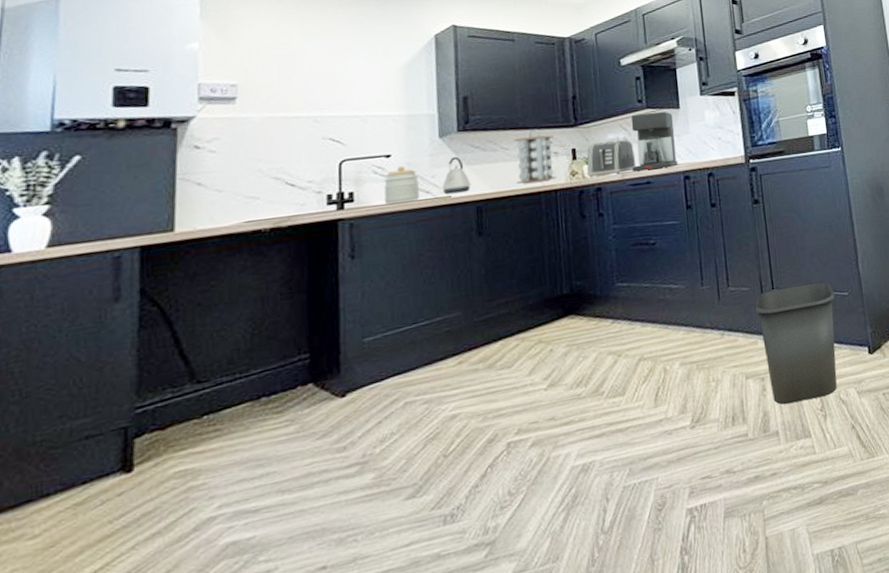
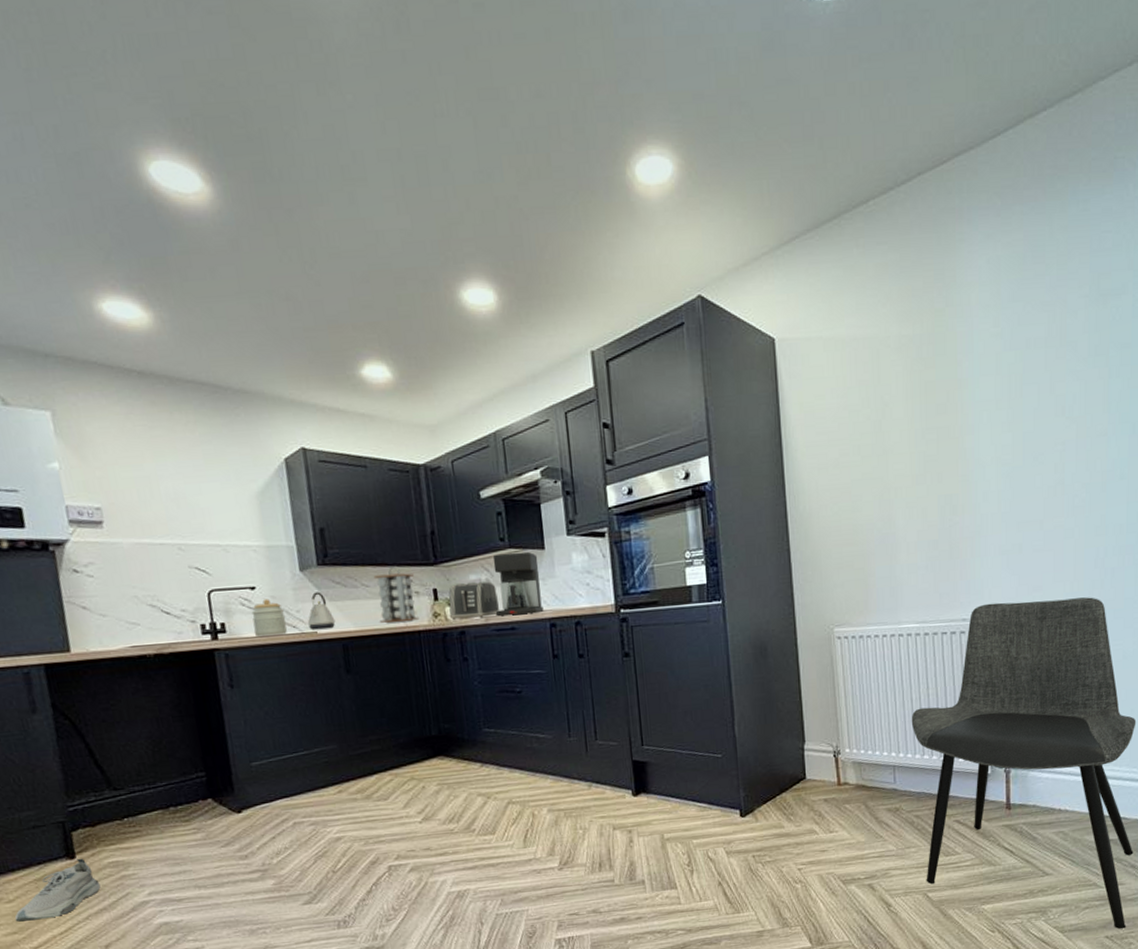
shoe: none [35,470,158,564] -> present [14,858,101,923]
waste bin: present [754,282,837,405] -> none [622,741,708,857]

